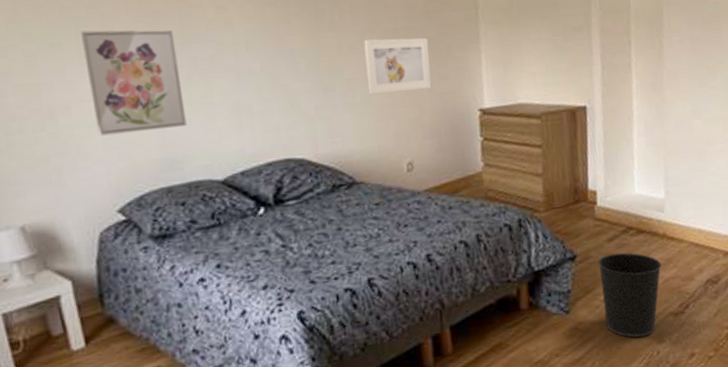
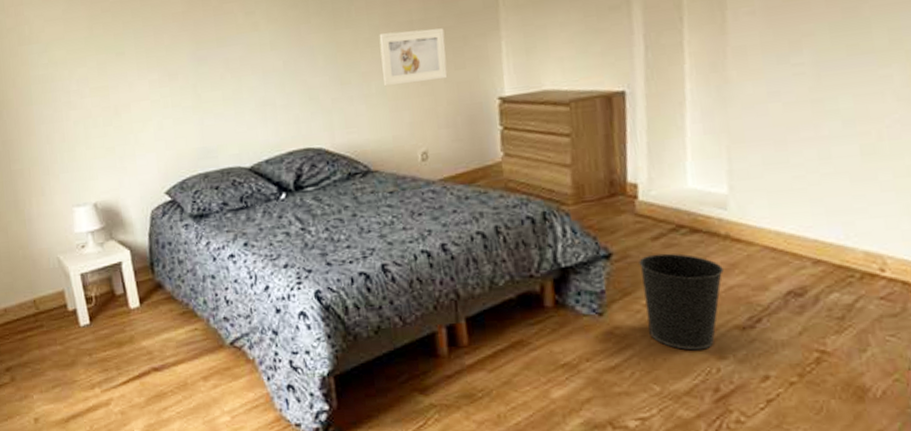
wall art: present [80,29,187,136] -> none [138,35,221,129]

